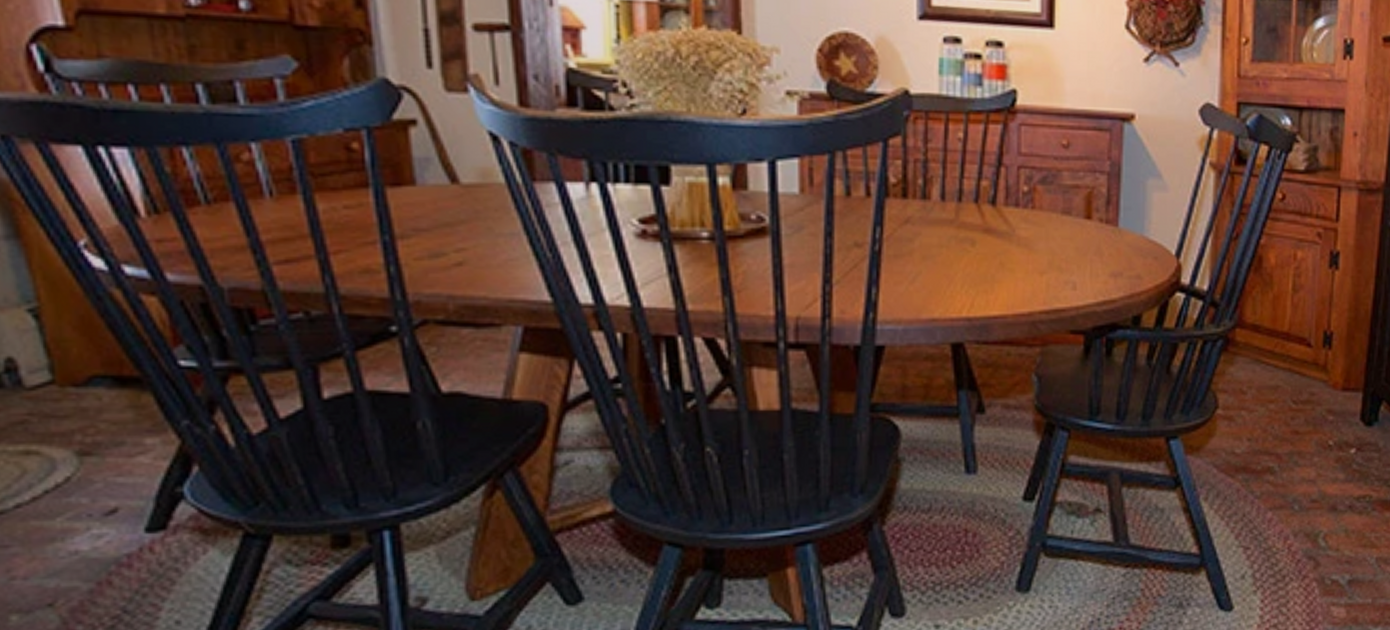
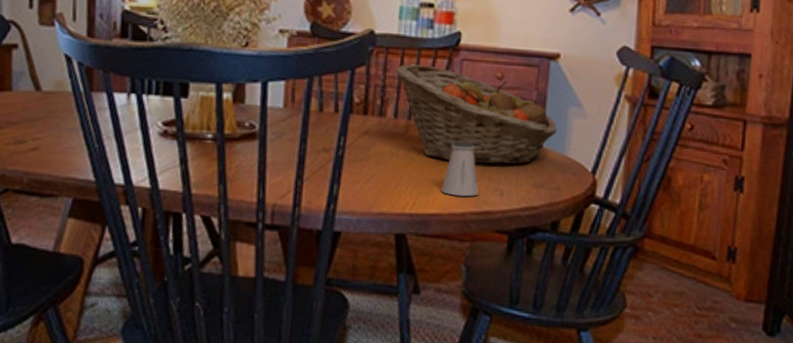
fruit basket: none [939,132,1134,251] -> present [396,64,557,164]
saltshaker: none [1003,225,1048,293] -> present [441,140,479,197]

